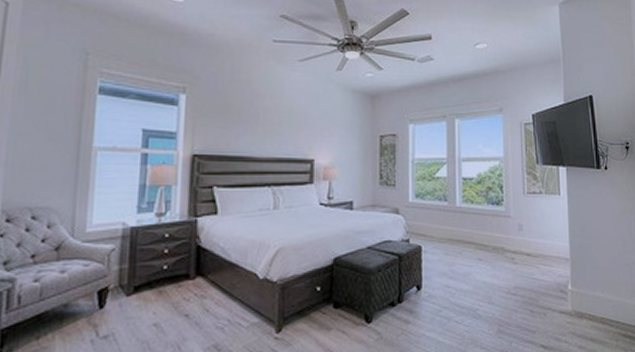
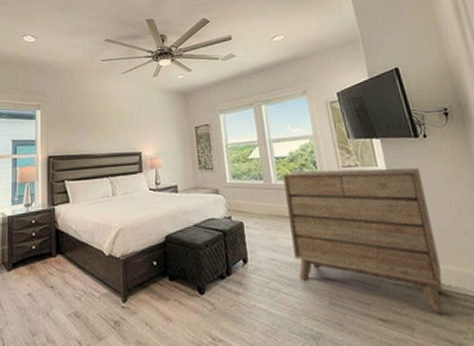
dresser: none [469,194,602,340] -> present [283,167,446,314]

